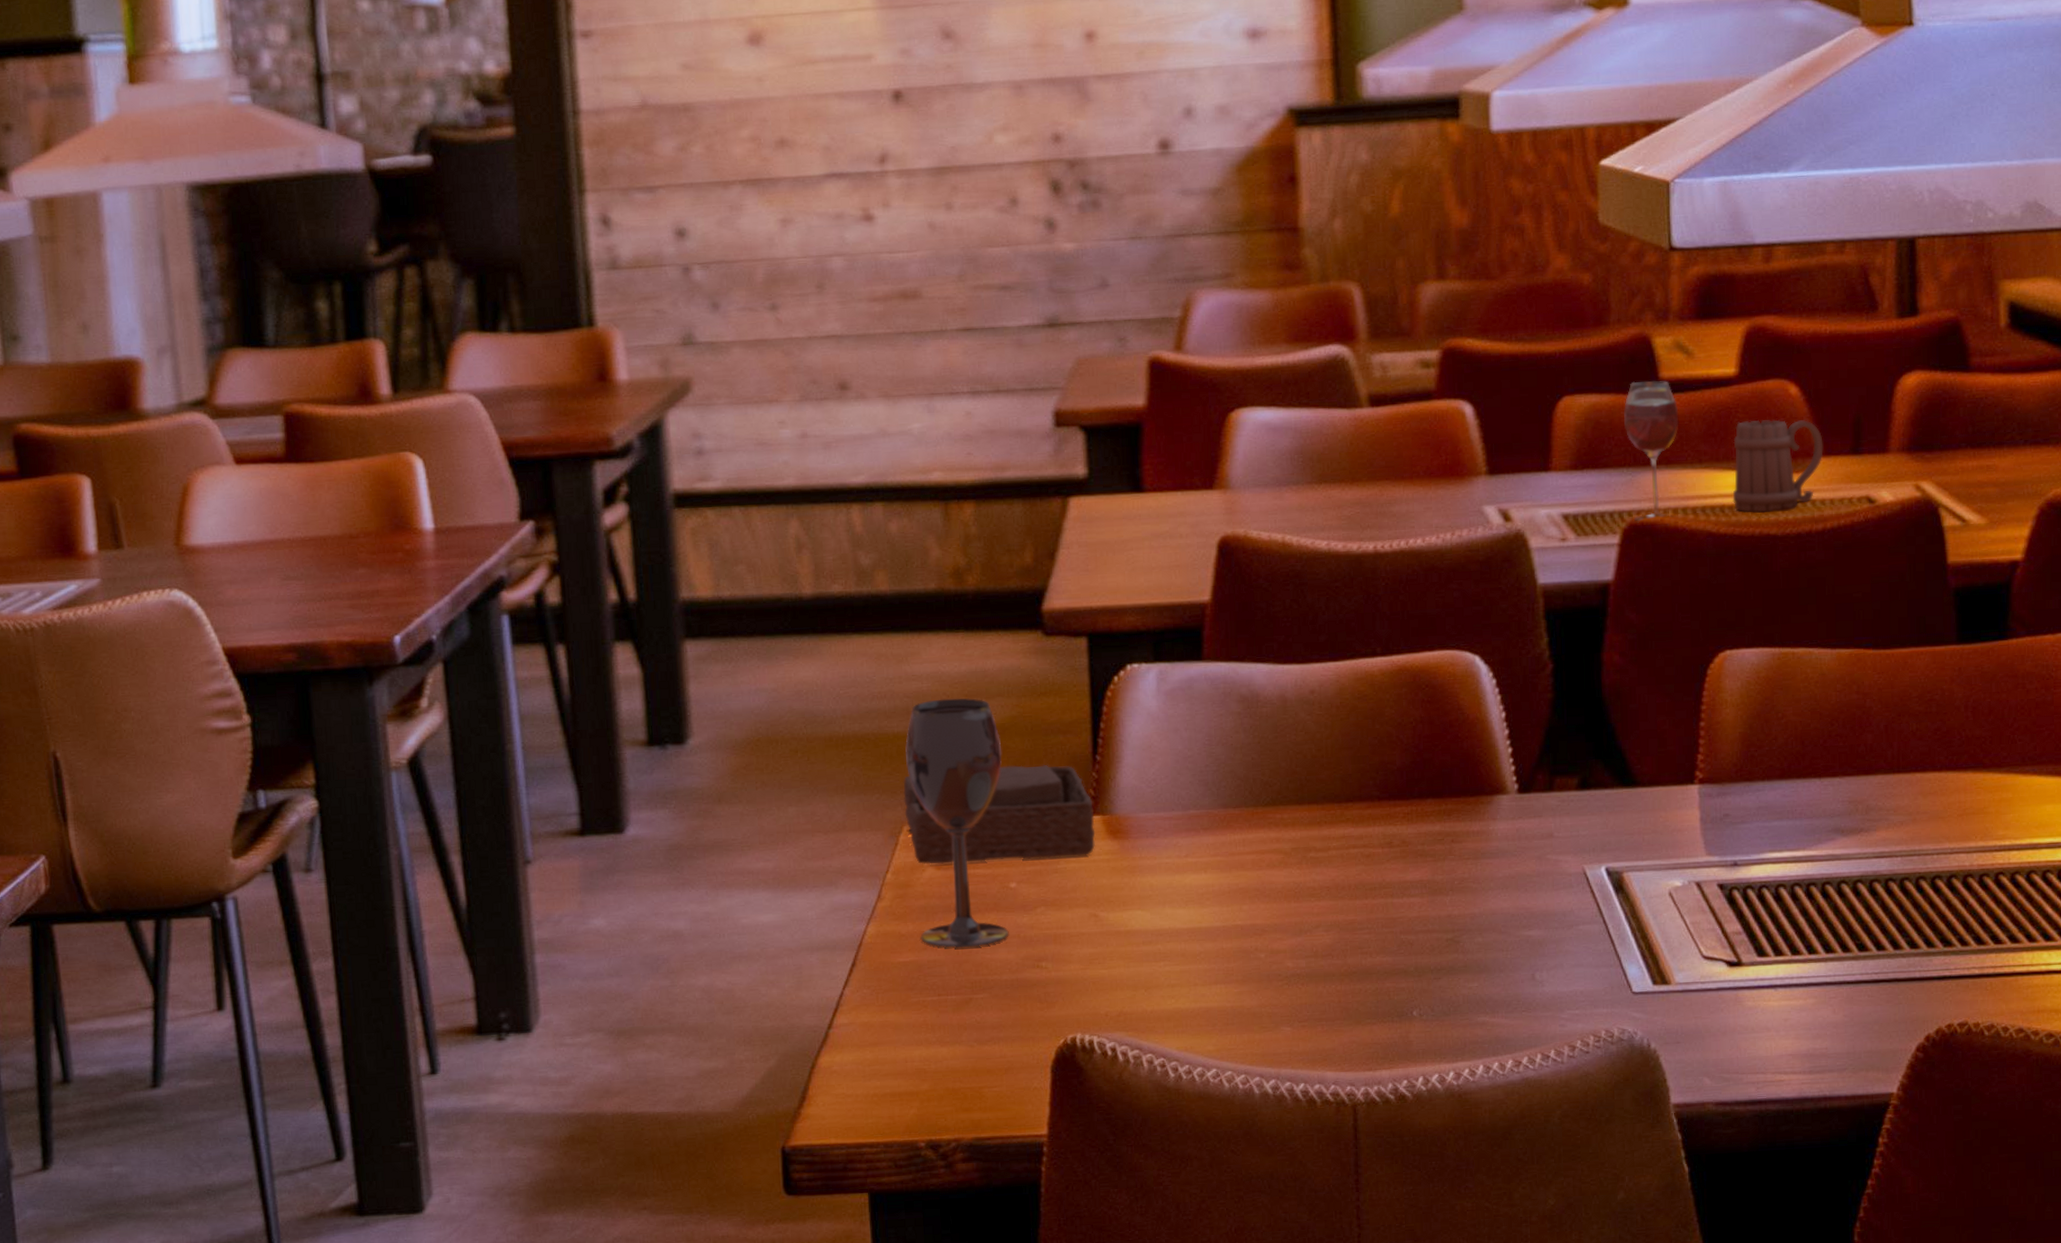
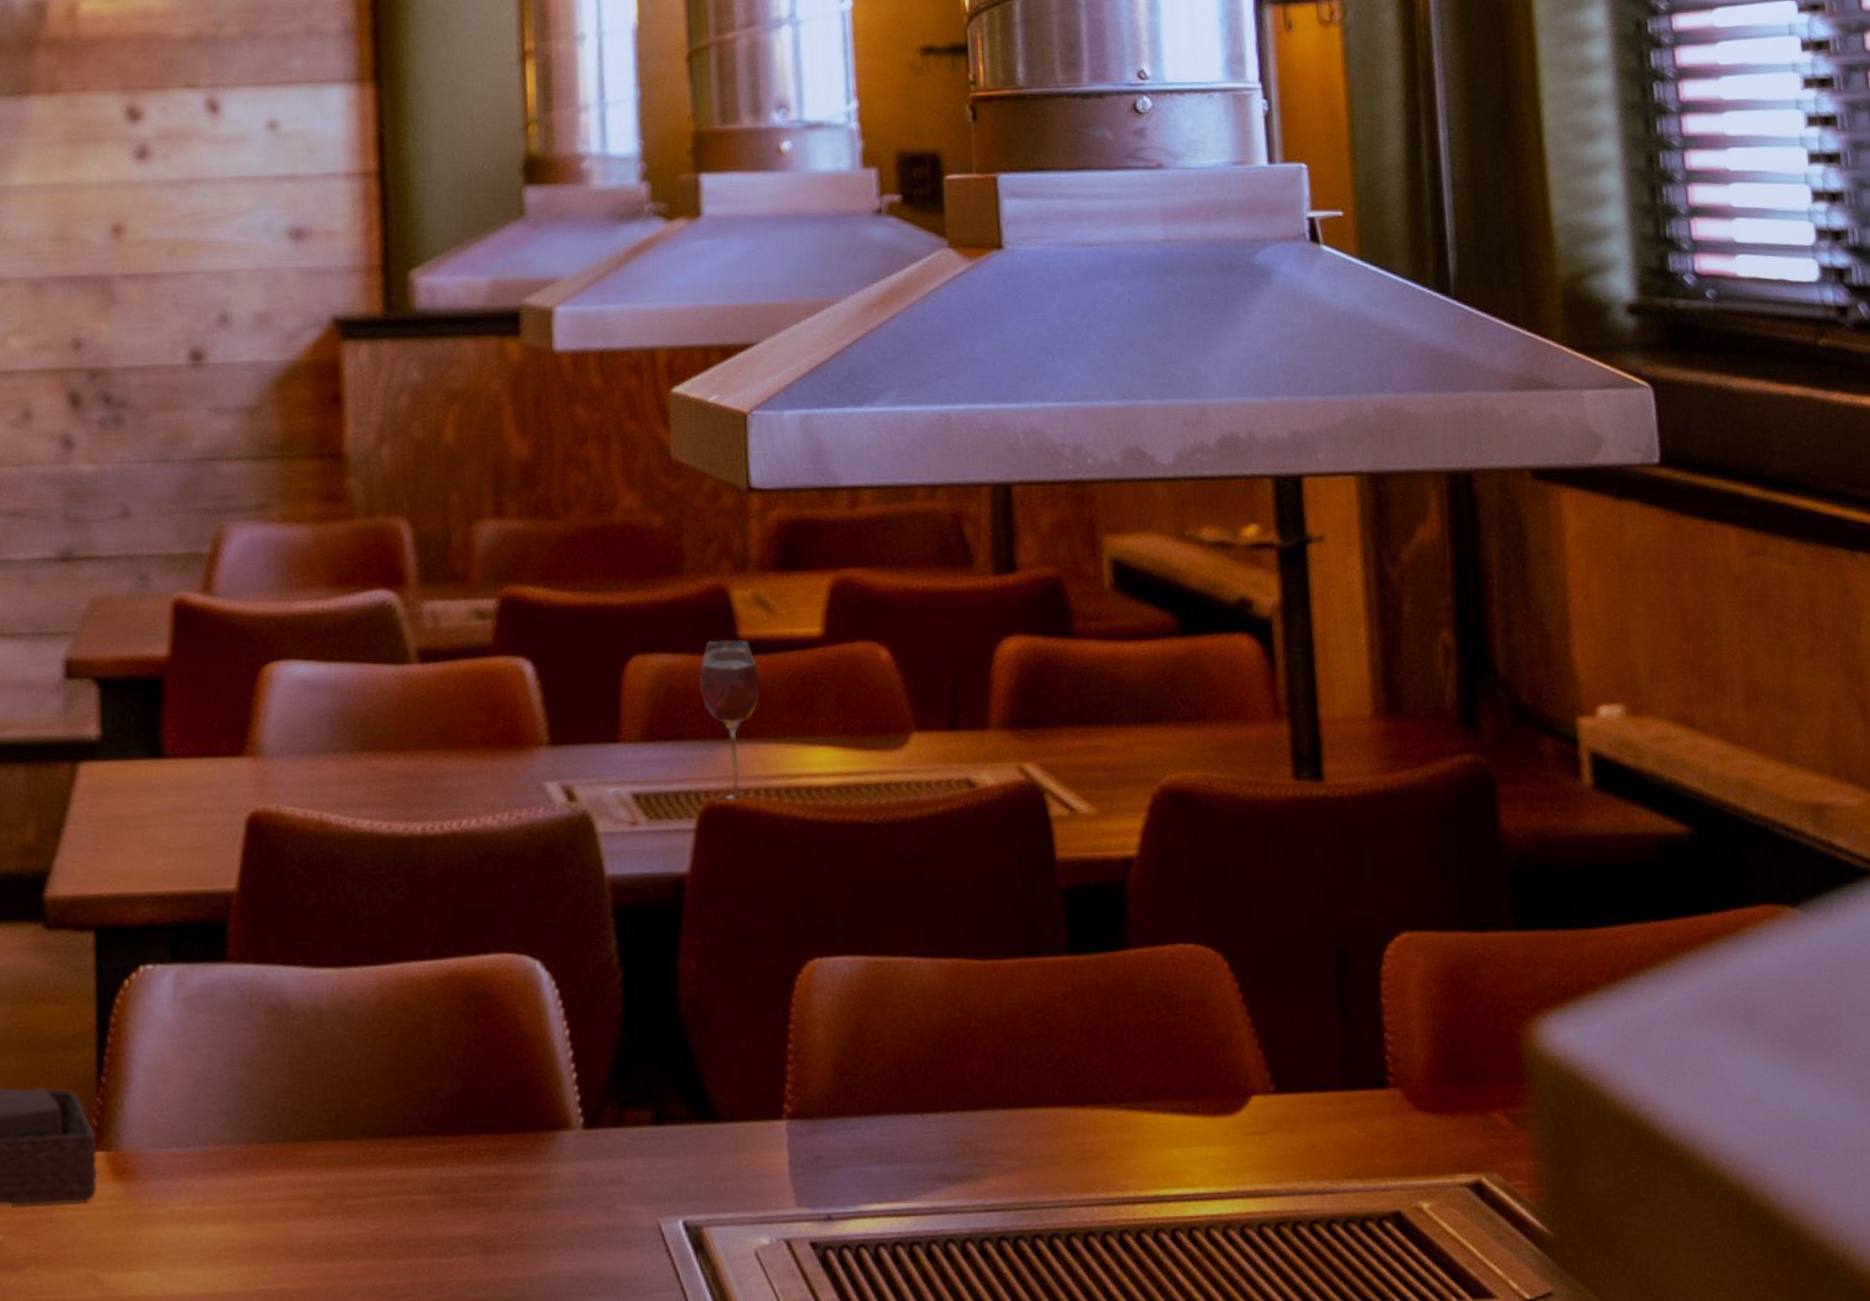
beer mug: present [1732,419,1824,514] -> none [819,688,918,797]

